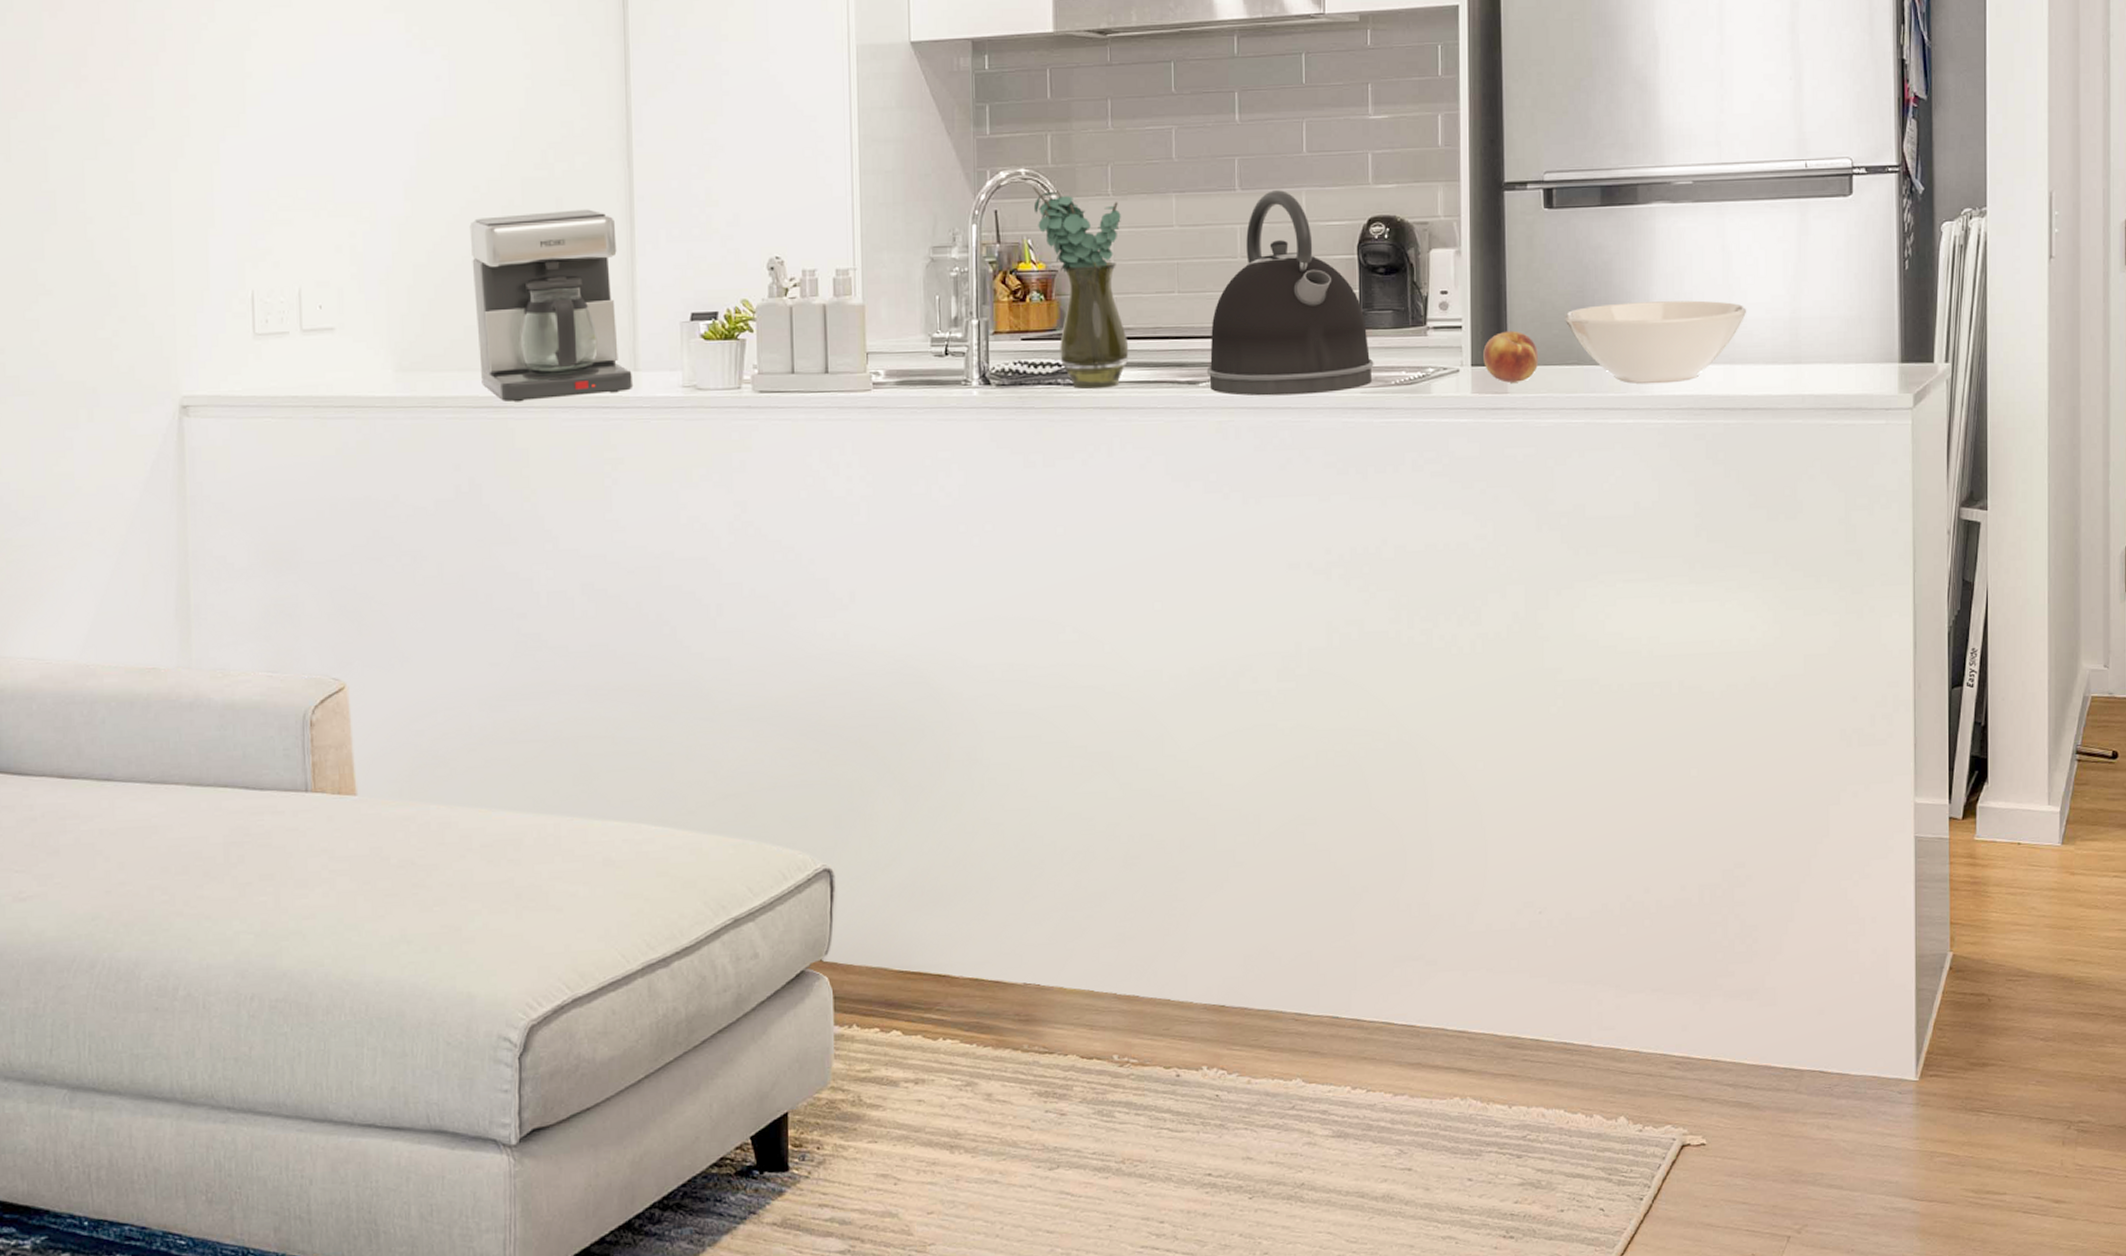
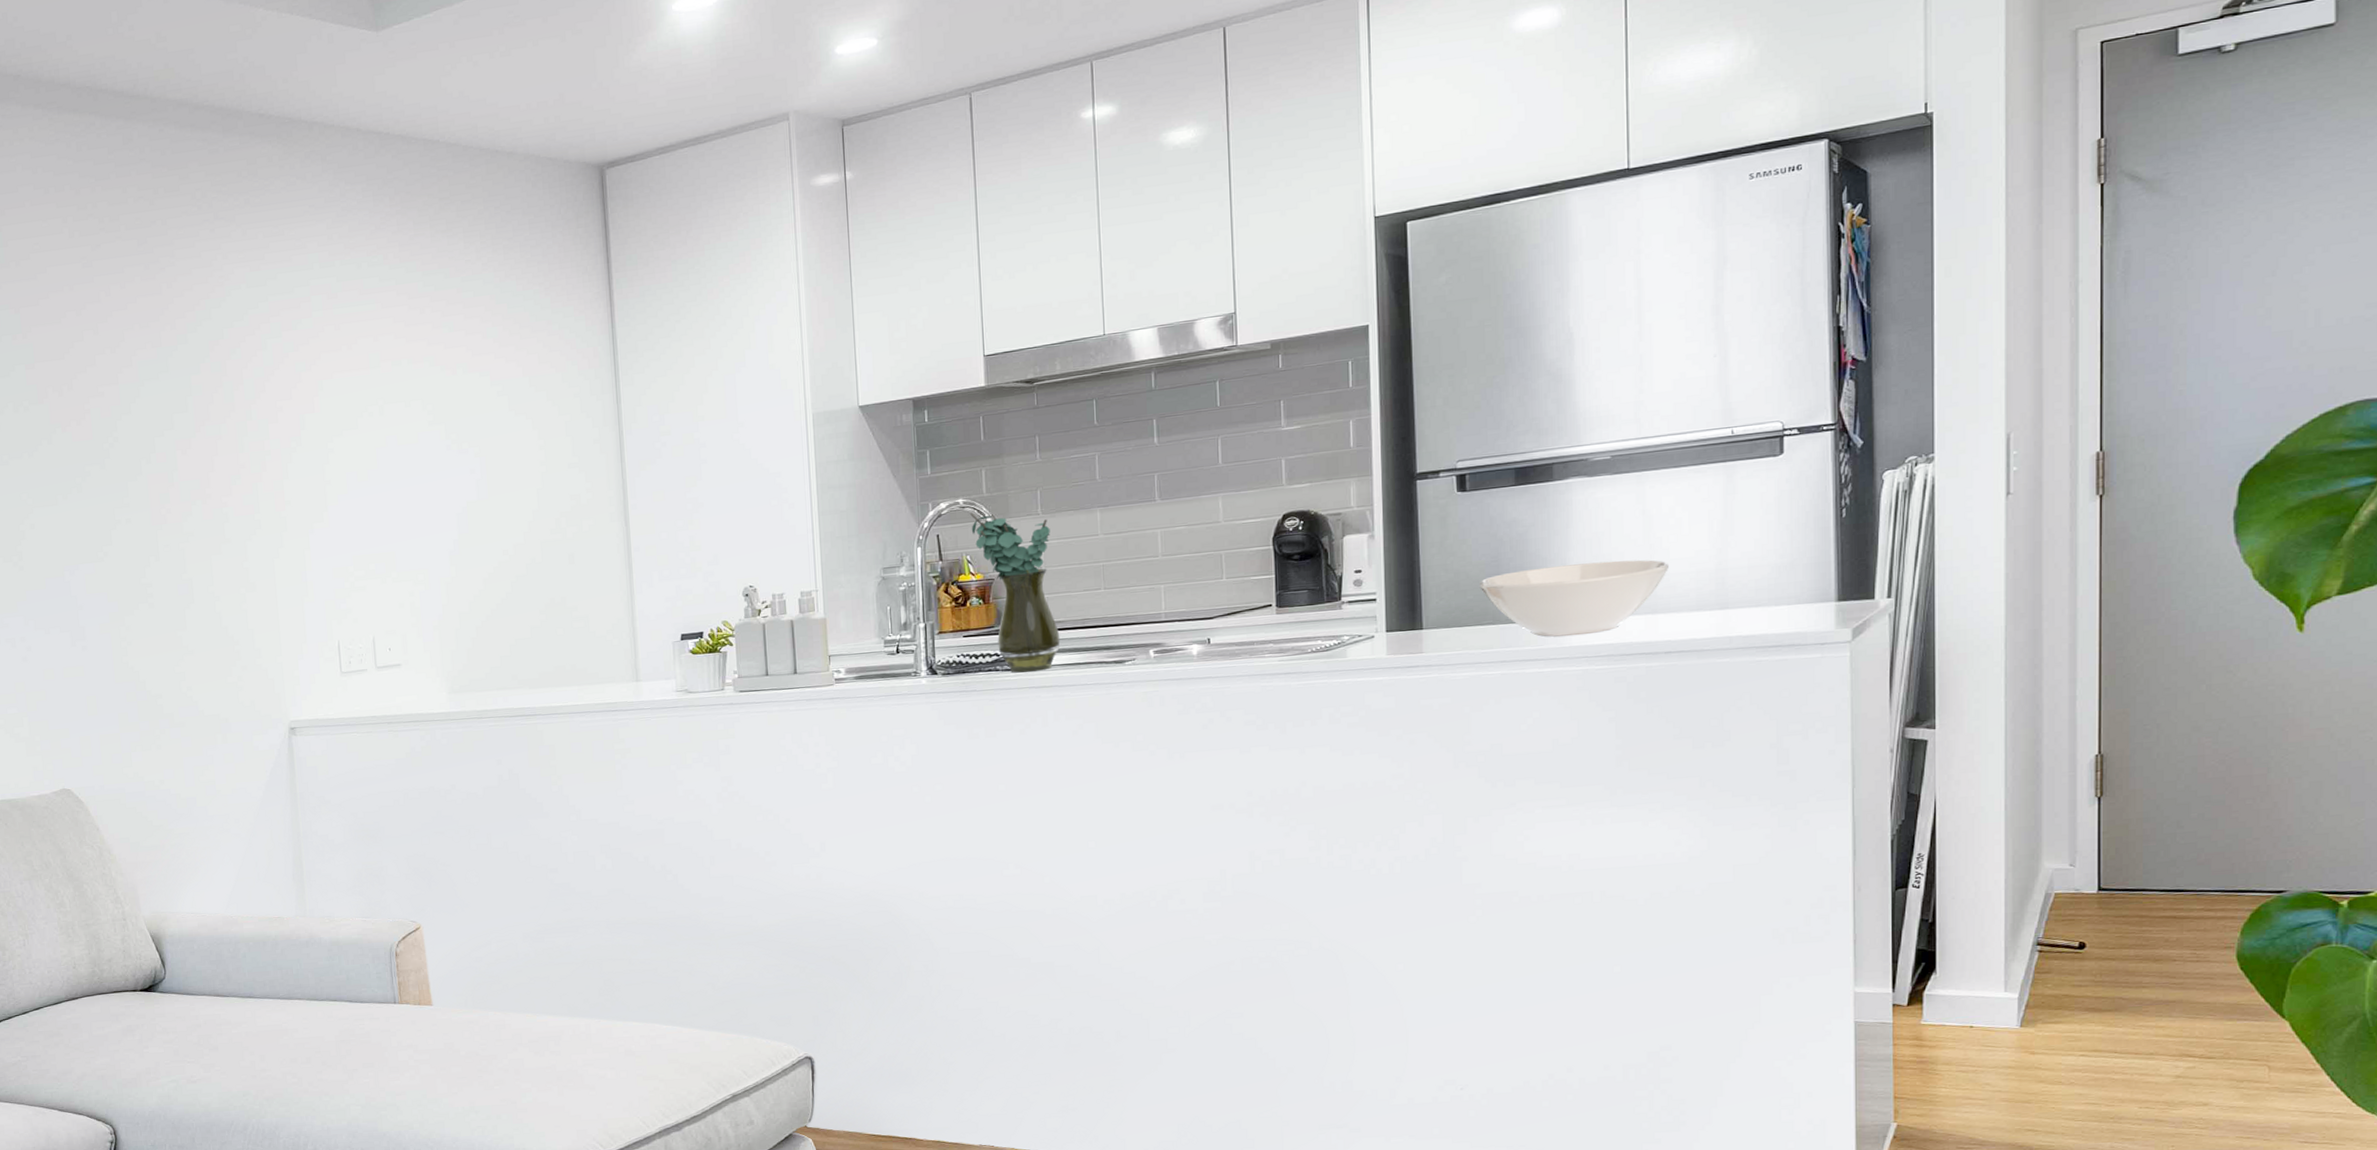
coffee maker: present [469,209,634,403] -> none [501,560,636,711]
kettle: present [1206,190,1374,397] -> none [1132,497,1291,670]
fruit: present [1483,330,1539,383] -> none [1398,599,1454,644]

